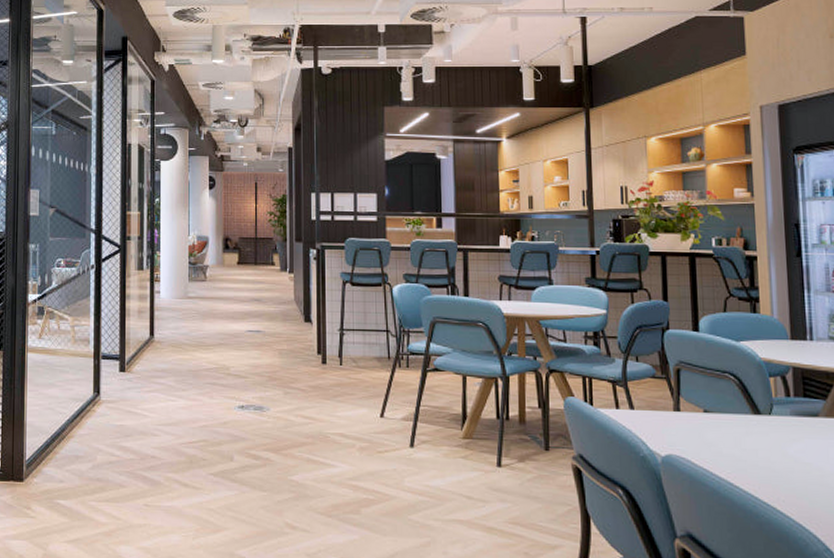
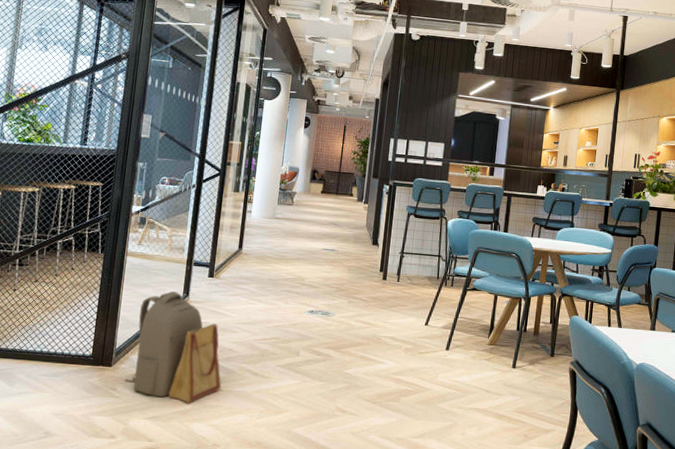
backpack: none [38,391,120,516] -> present [124,291,203,398]
shopping bag: none [89,426,148,522] -> present [169,323,222,403]

